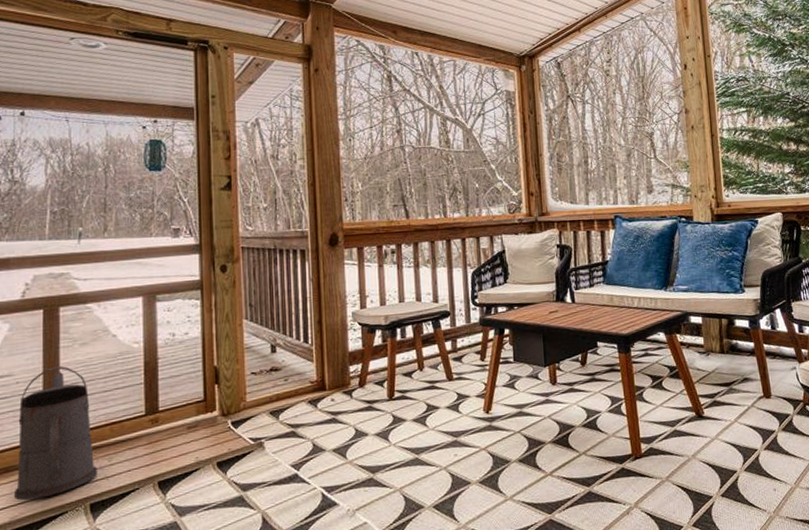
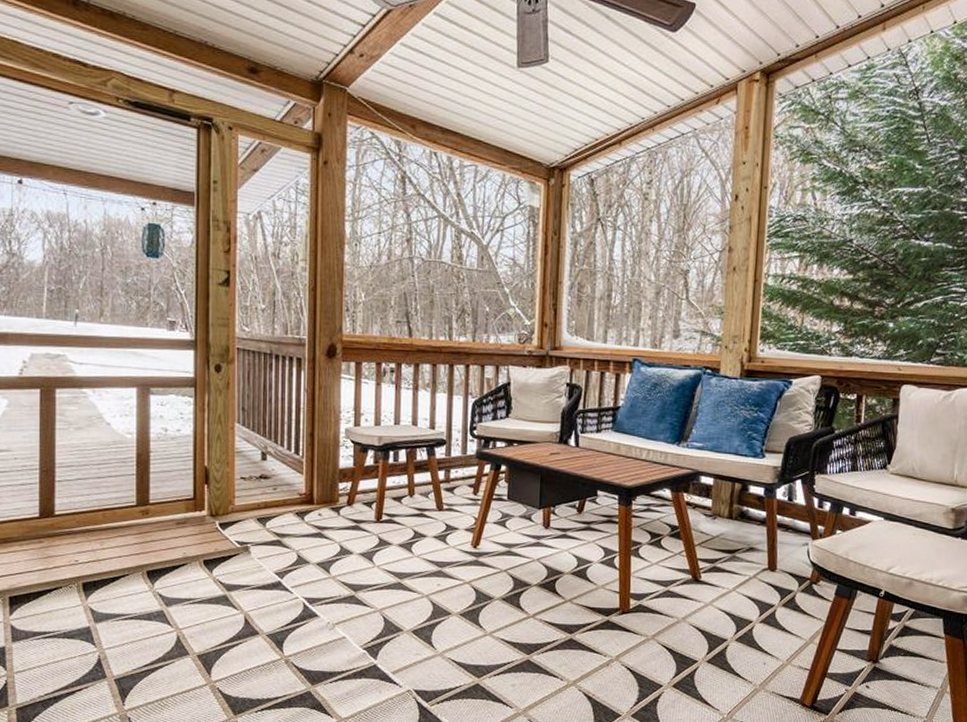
watering can: present [13,365,97,501] -> none [12,447,90,571]

